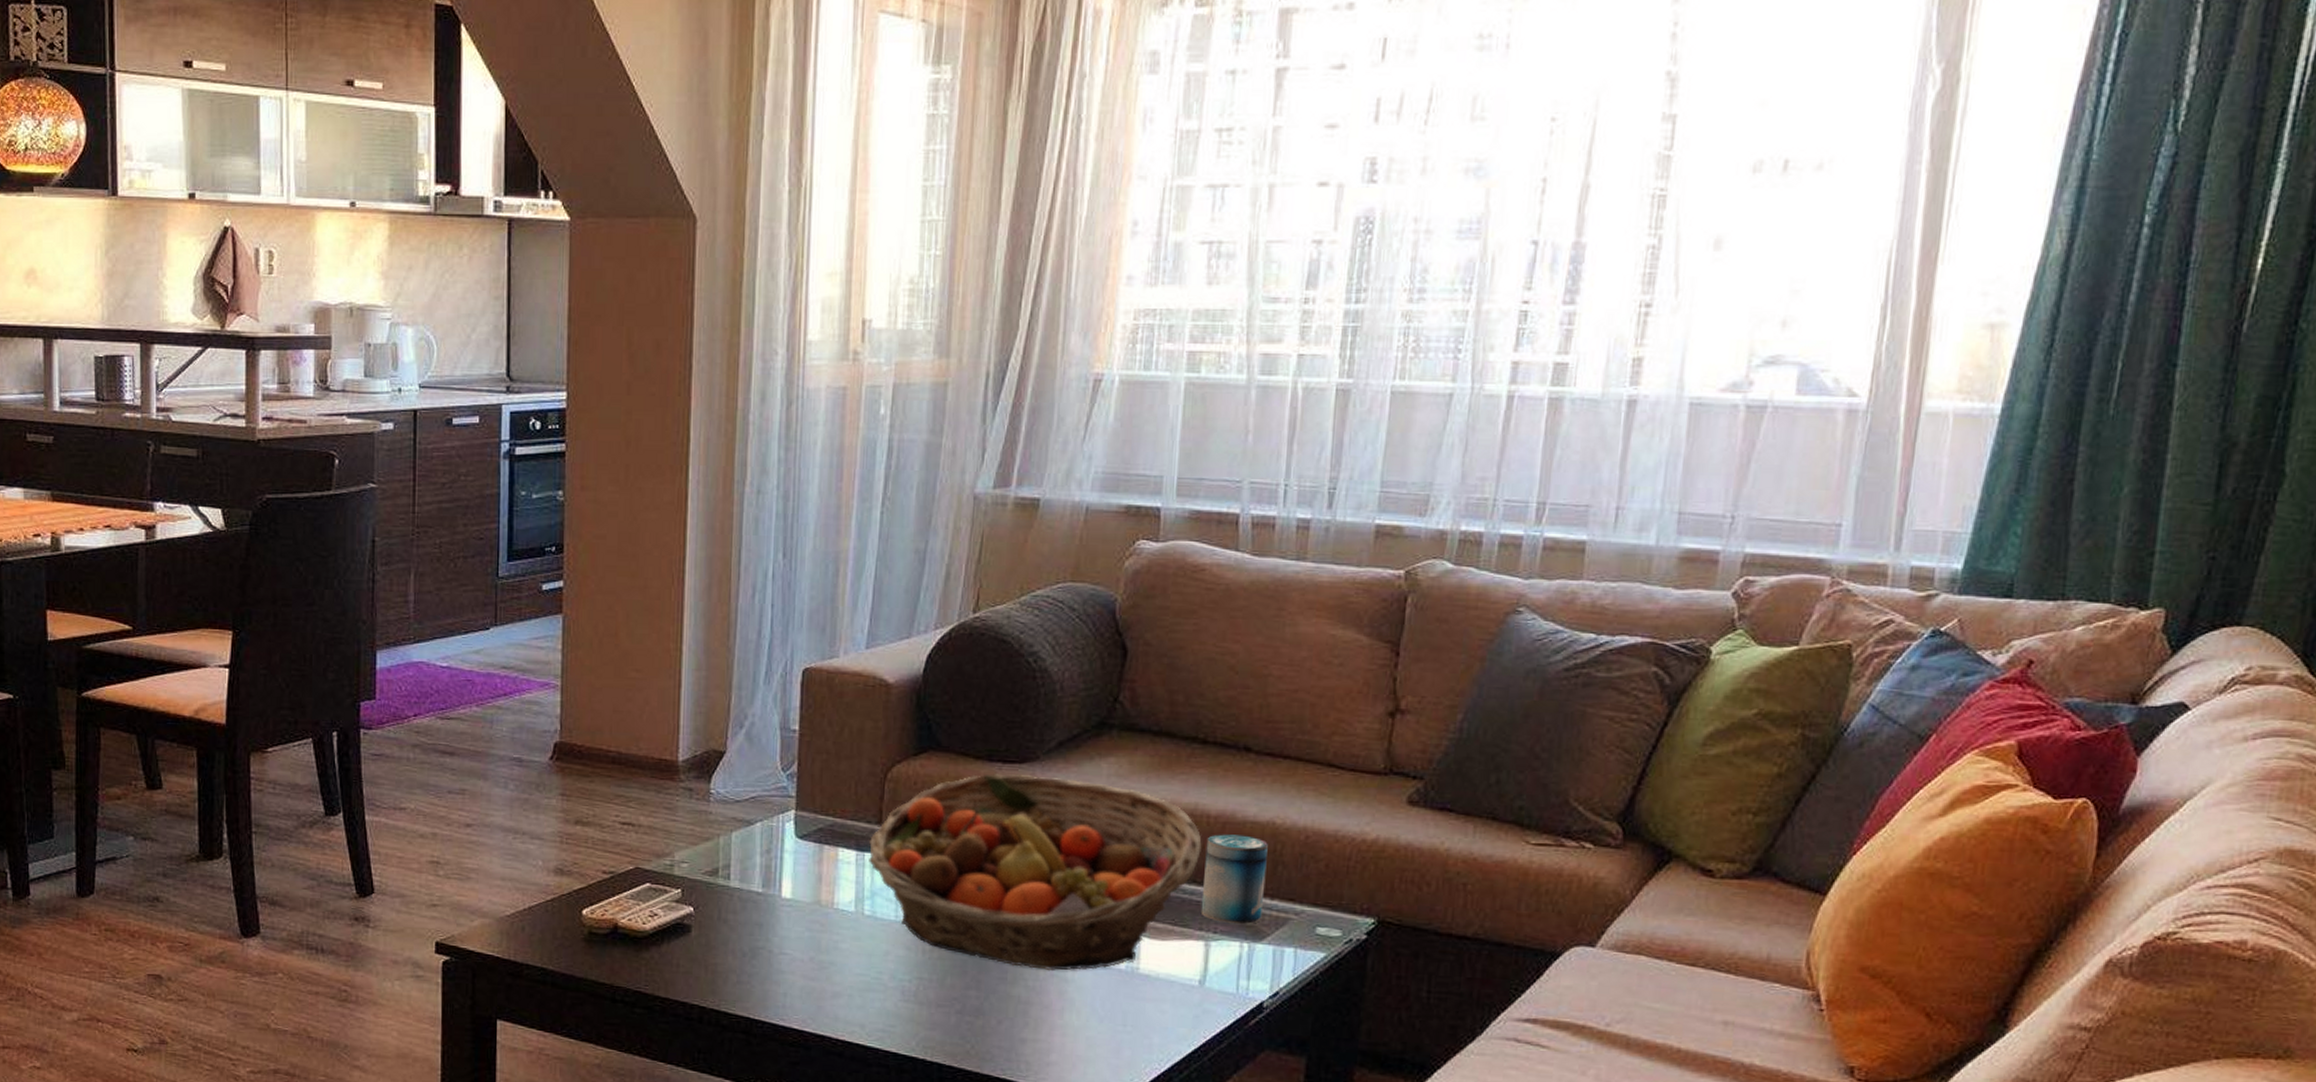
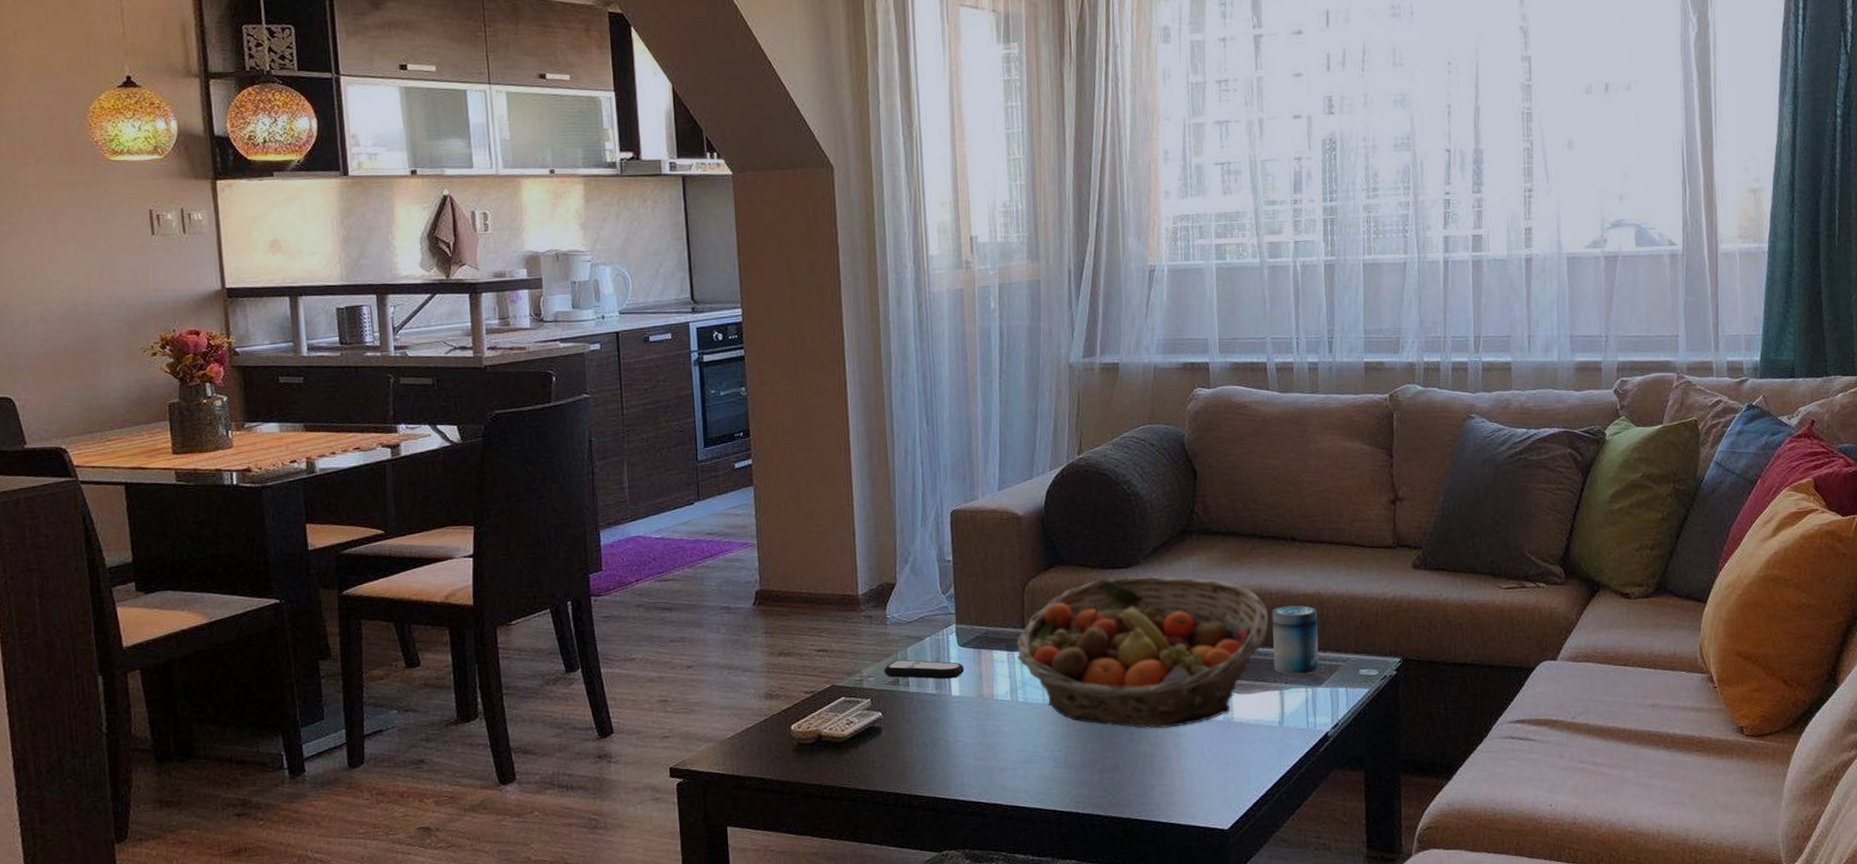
remote control: none [701,846,801,877] -> present [884,659,965,679]

